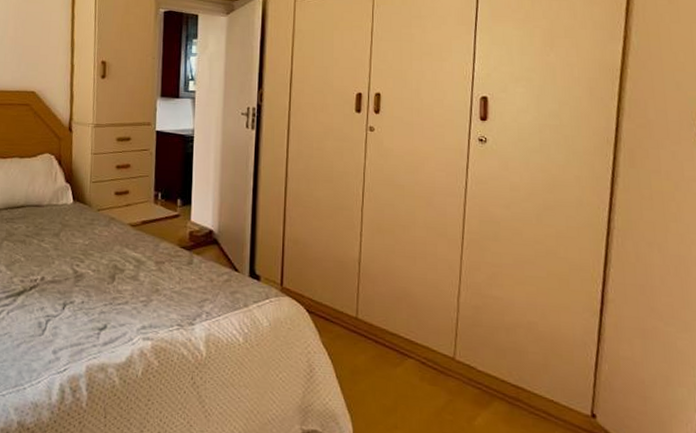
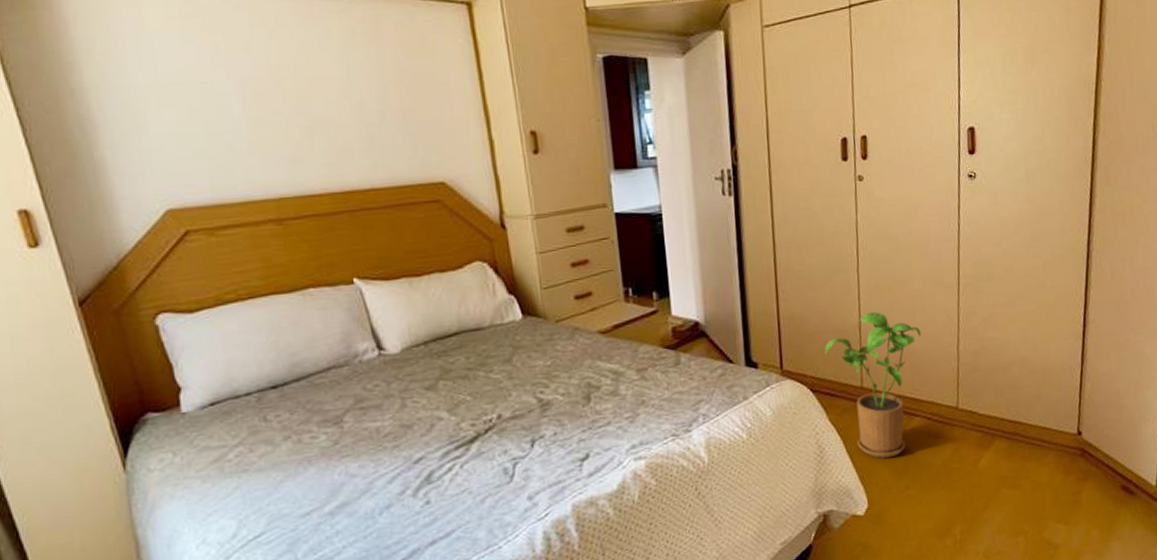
house plant: none [324,249,421,393] -> present [825,311,922,459]

